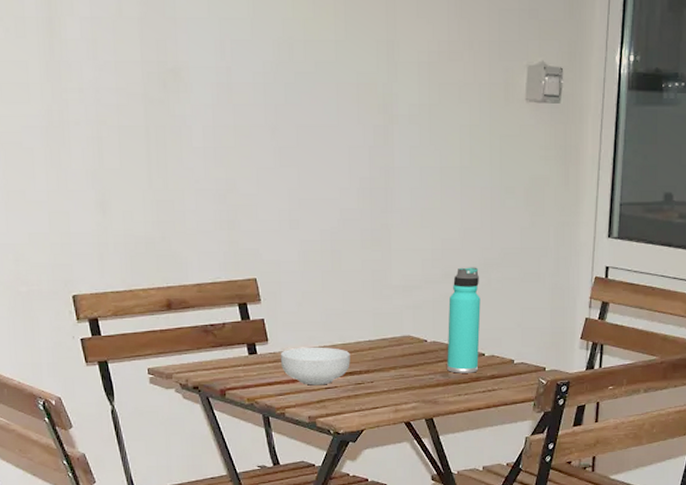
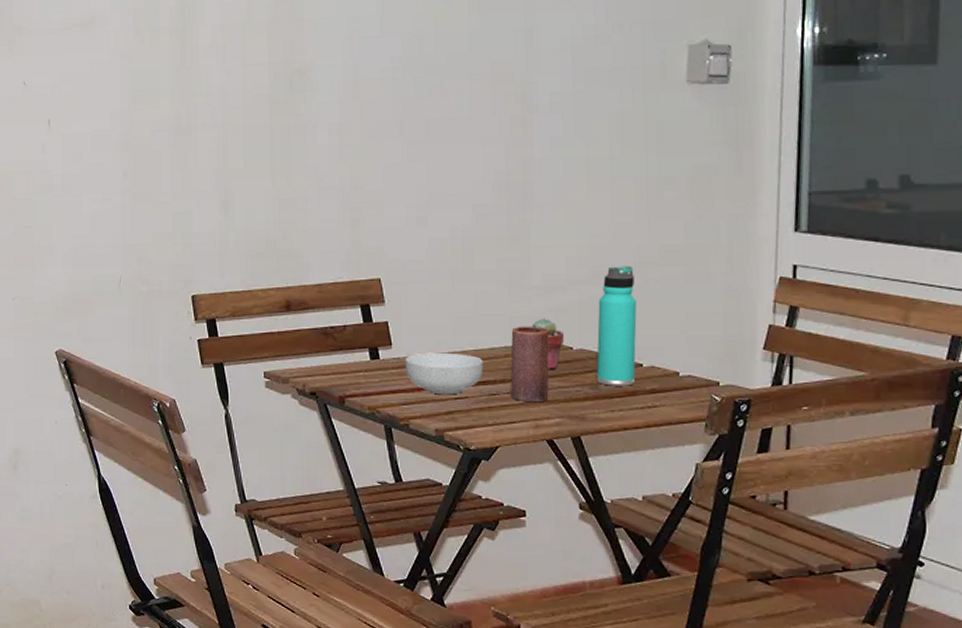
candle: none [374,321,407,390] -> present [510,326,550,403]
potted succulent: none [393,313,419,361] -> present [533,317,564,370]

